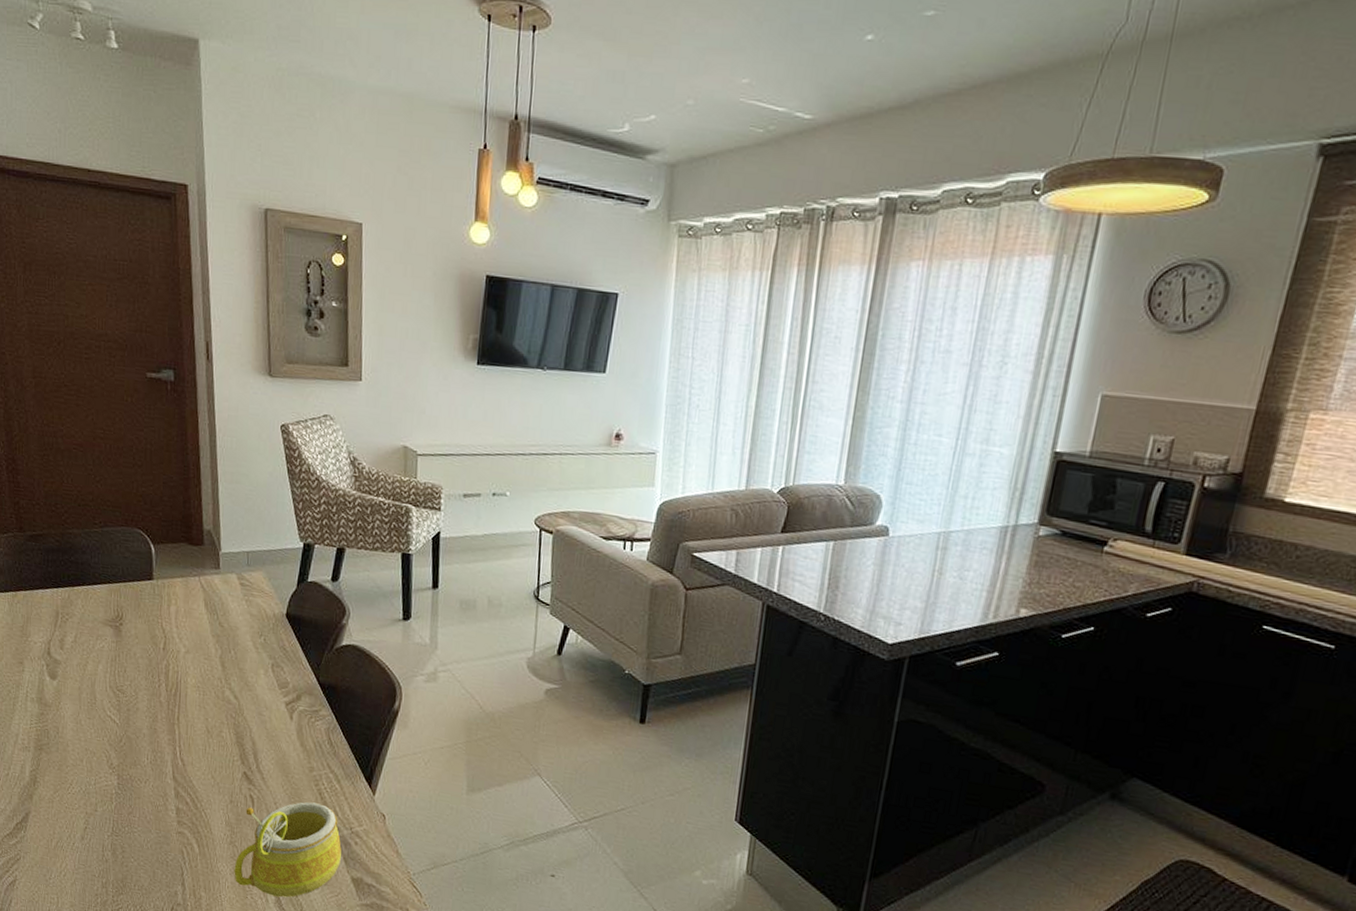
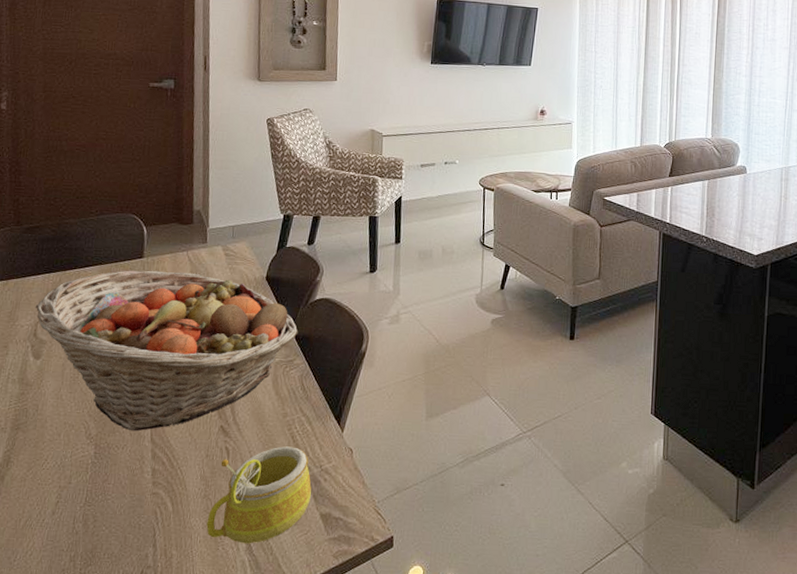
fruit basket: none [46,592,323,767] -> present [35,270,298,431]

